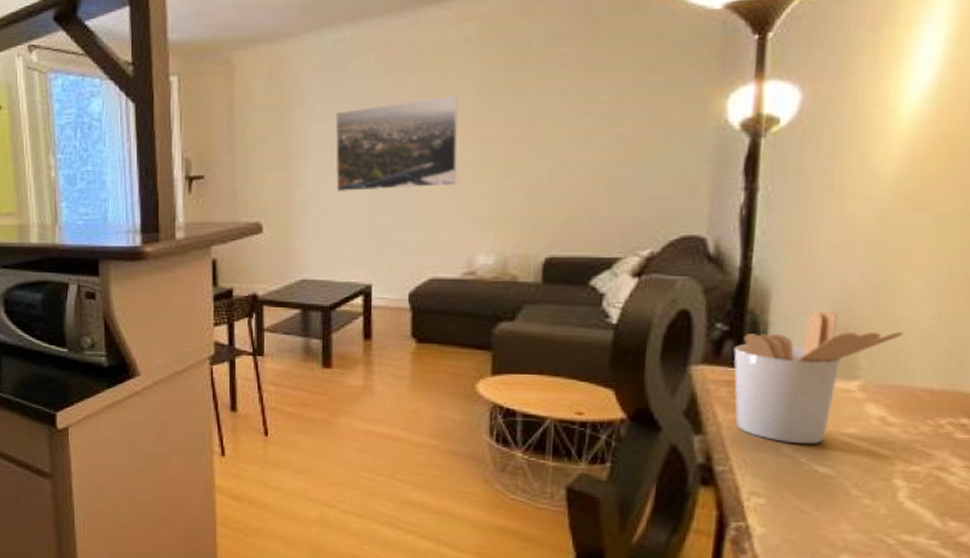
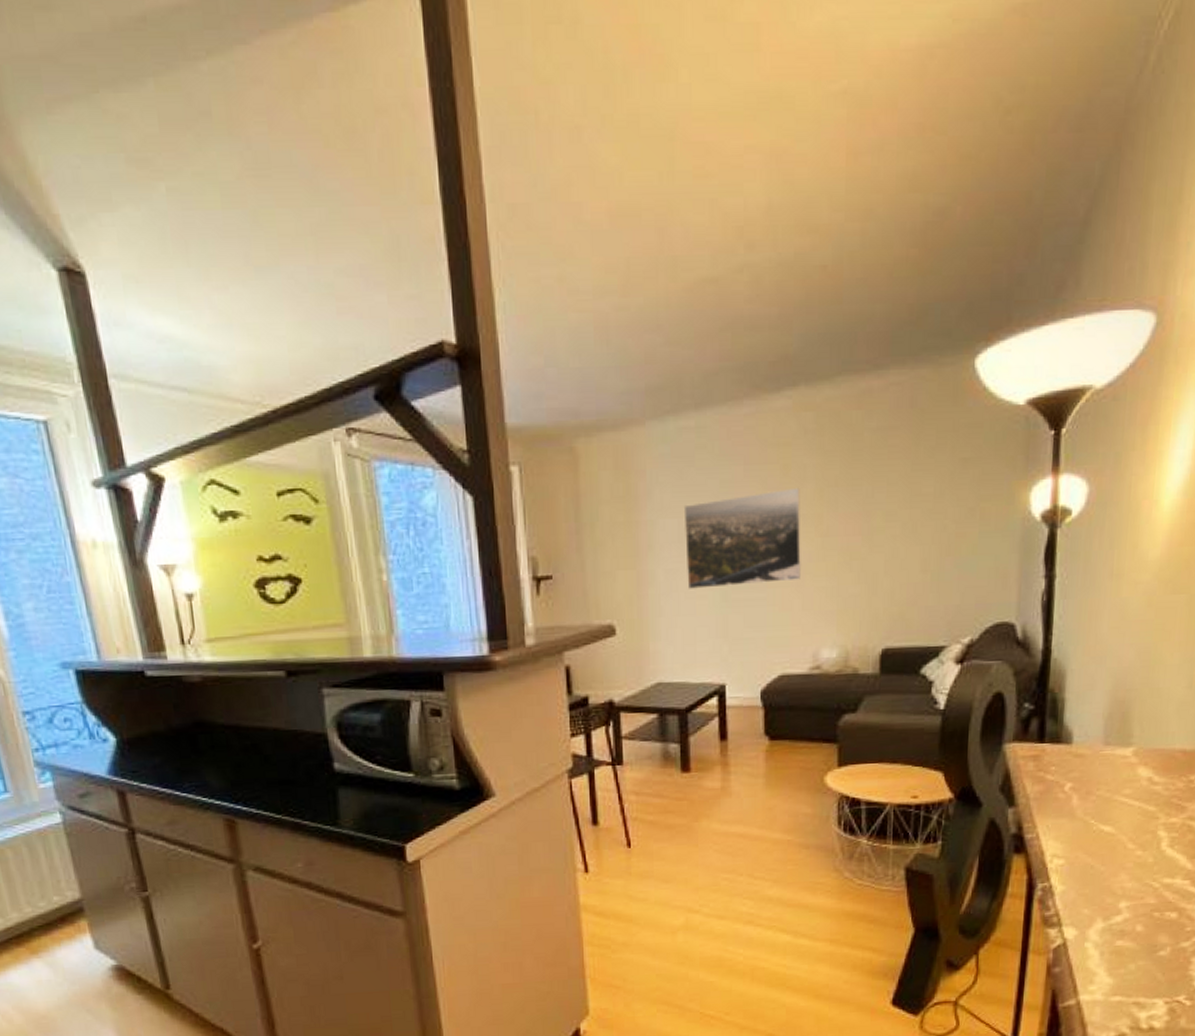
utensil holder: present [733,310,904,445] -> none [1038,685,1165,808]

